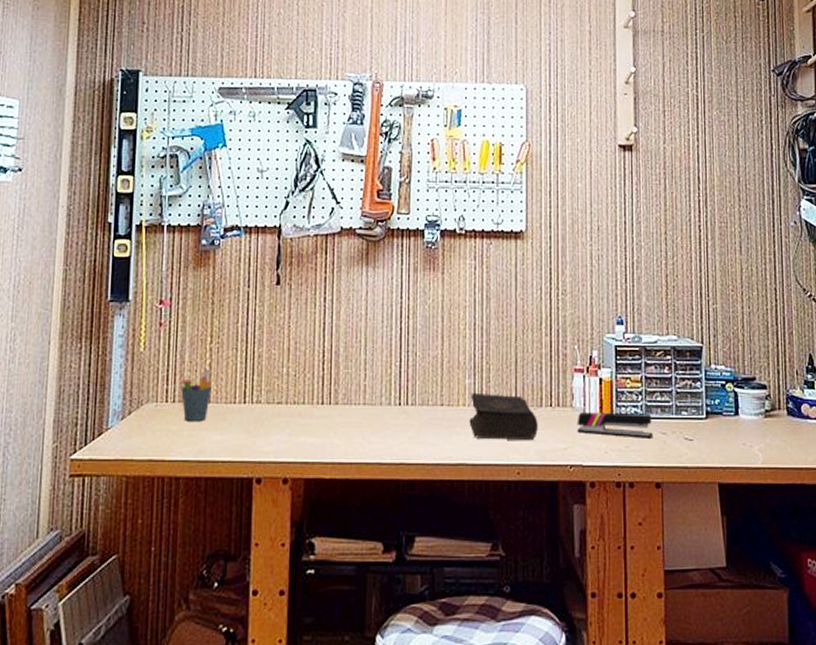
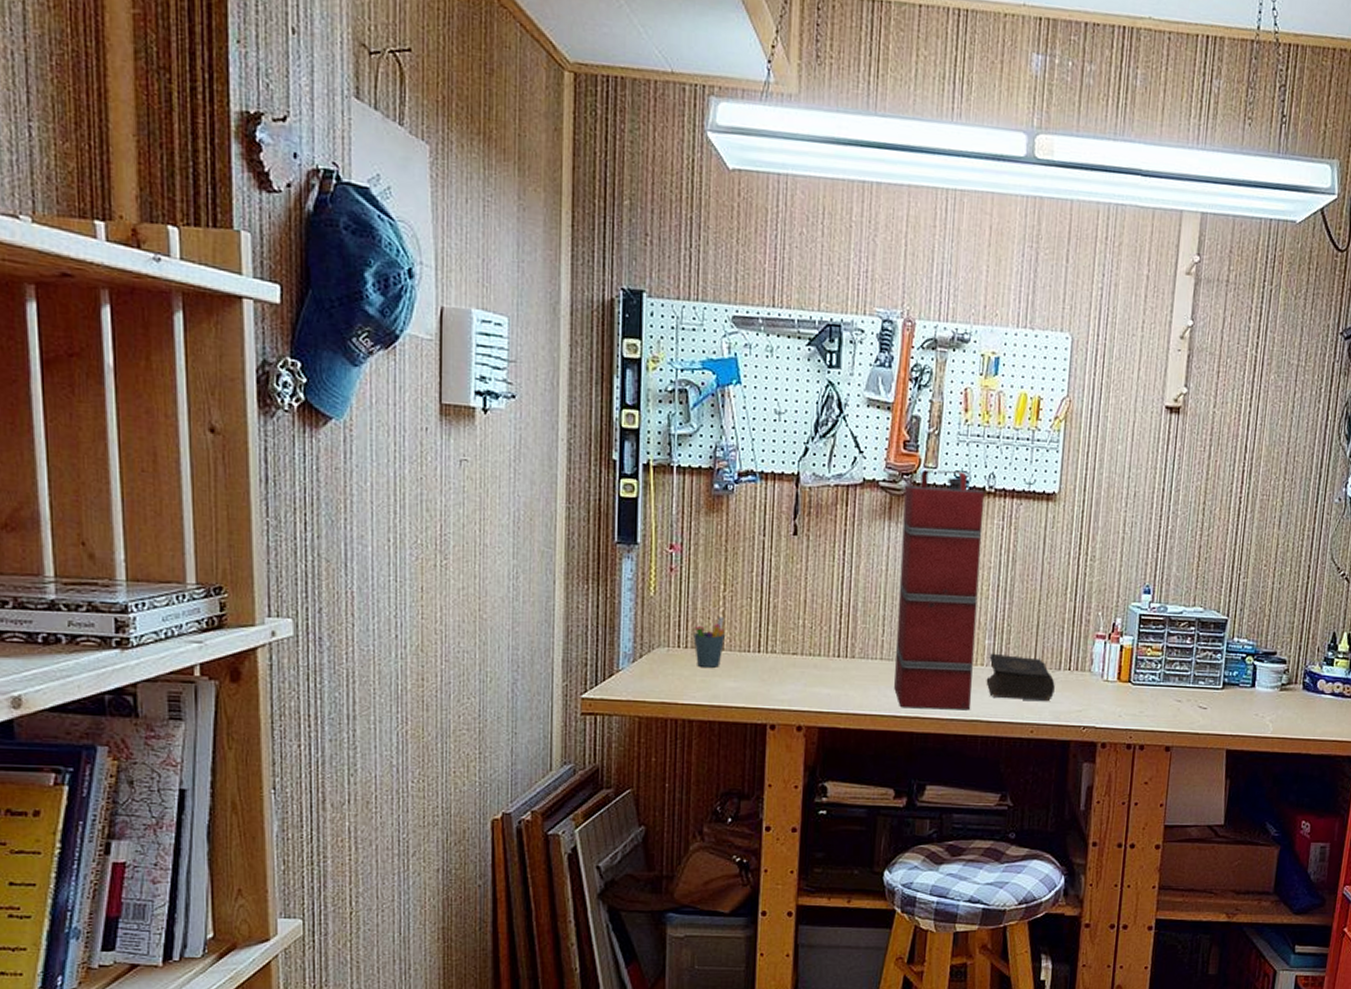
fuel jerry can: none [378,215,456,455] -> present [894,469,985,711]
stapler: present [577,412,653,438] -> none [1093,677,1169,705]

